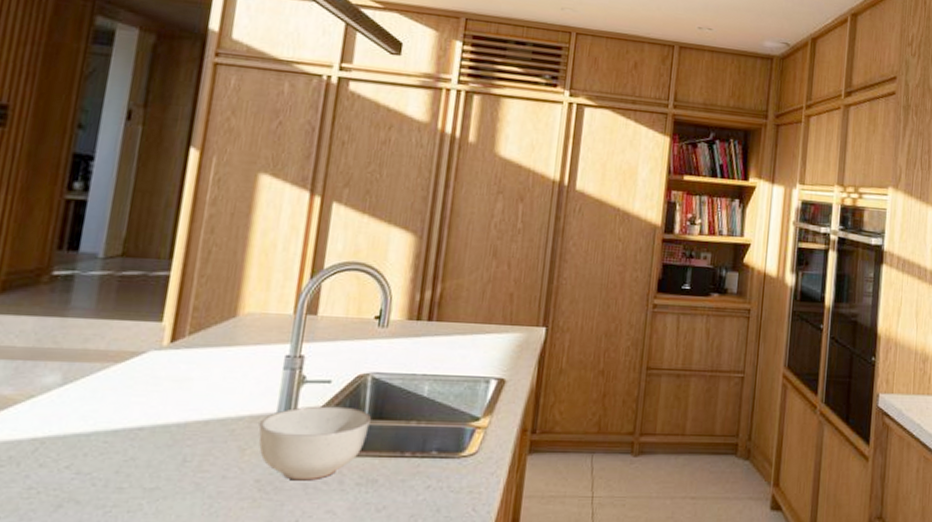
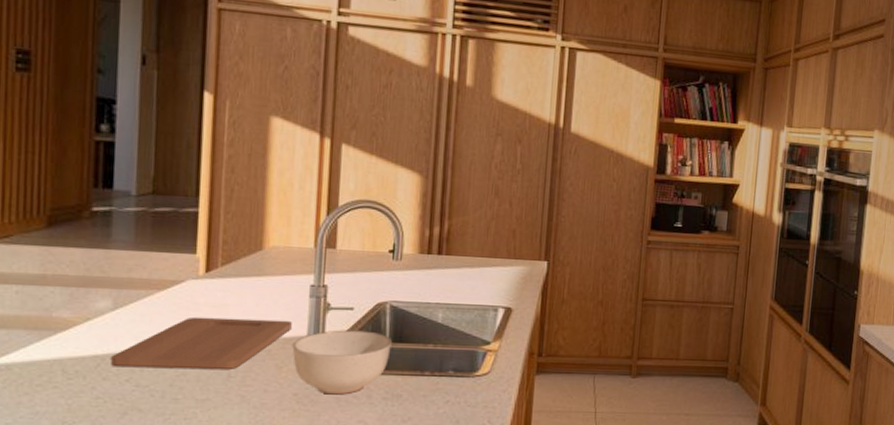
cutting board: none [51,392,261,452] -> present [111,316,292,369]

